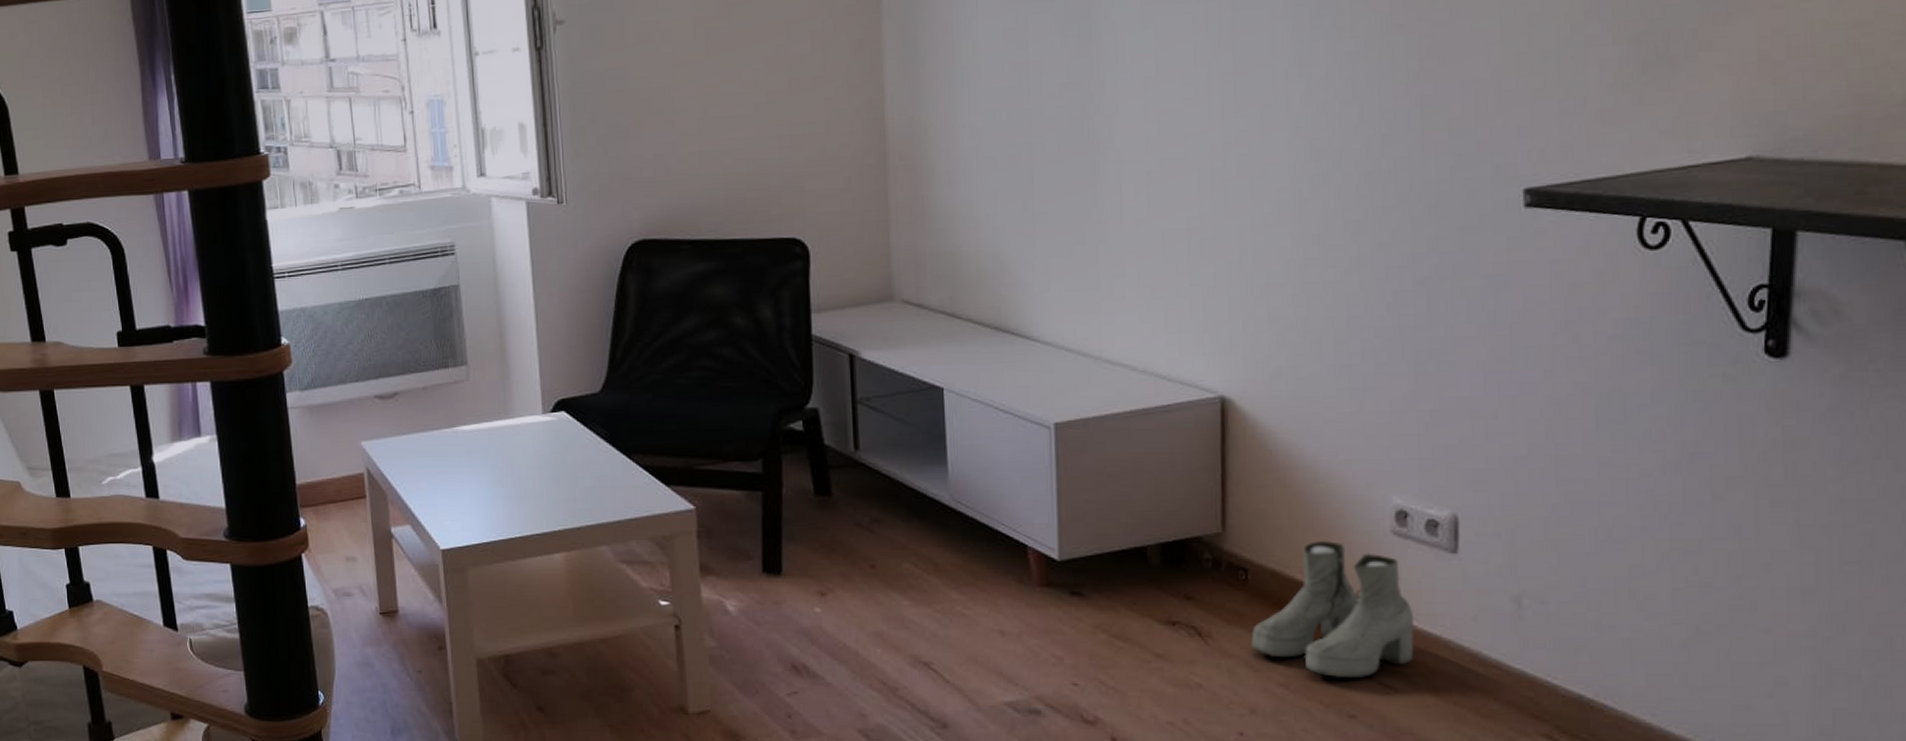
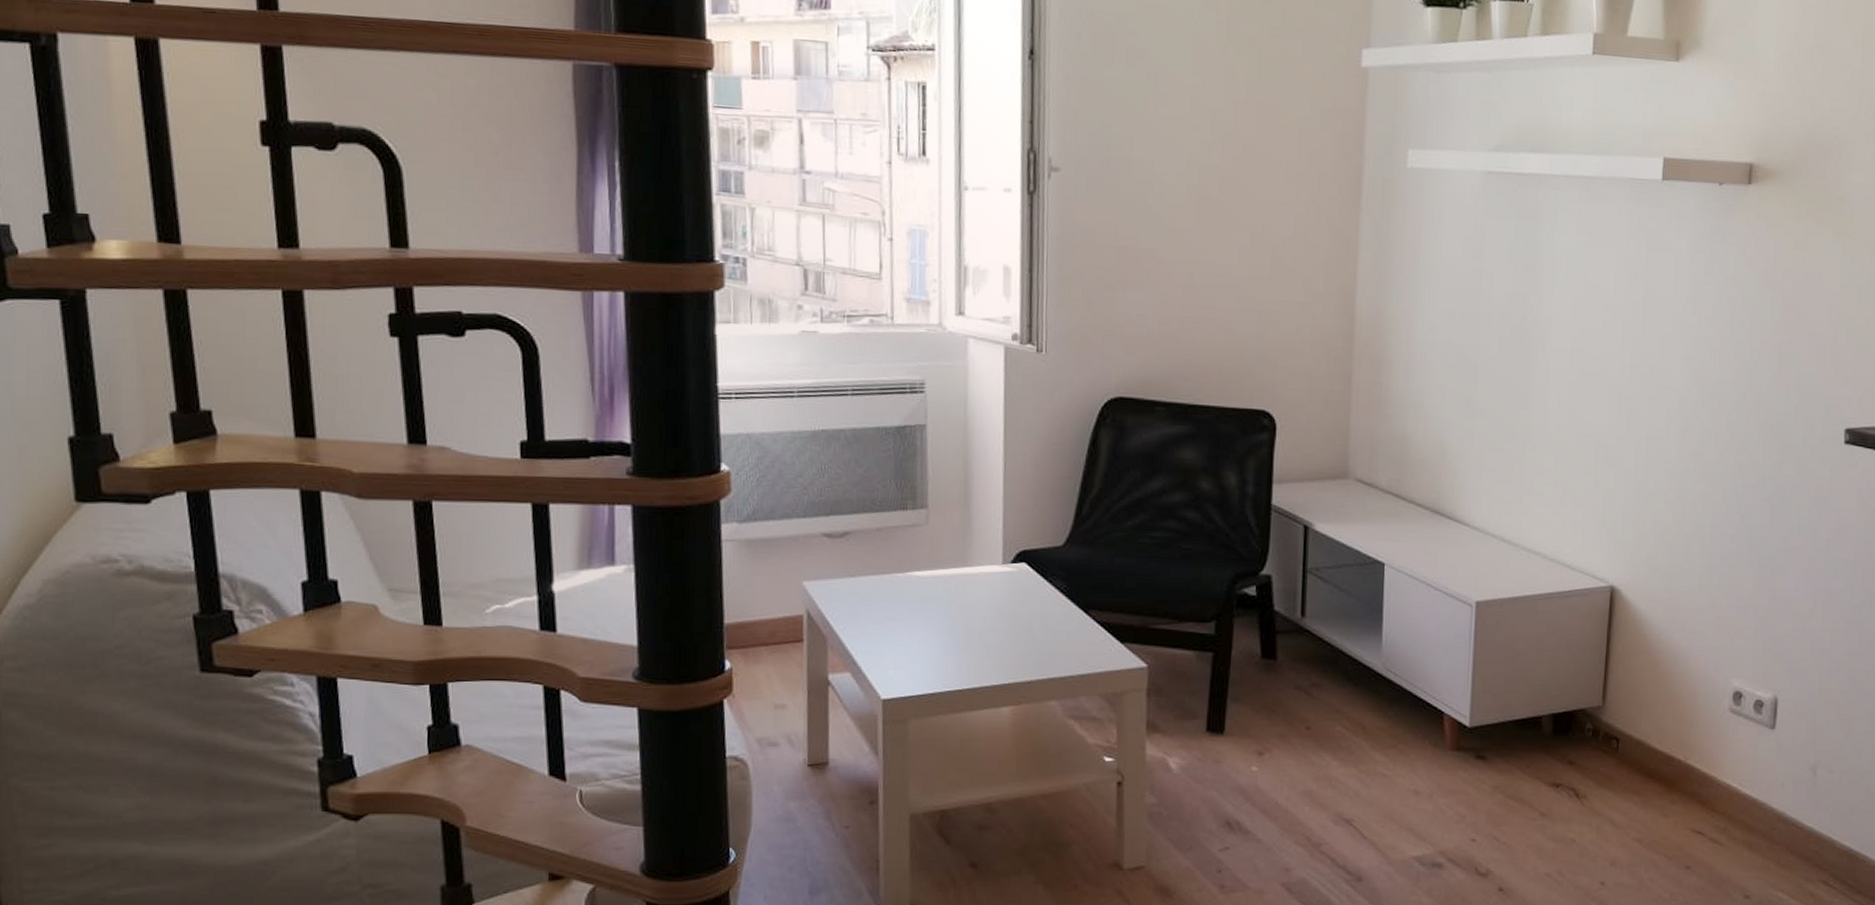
boots: present [1251,541,1414,679] -> none [1616,716,1739,835]

